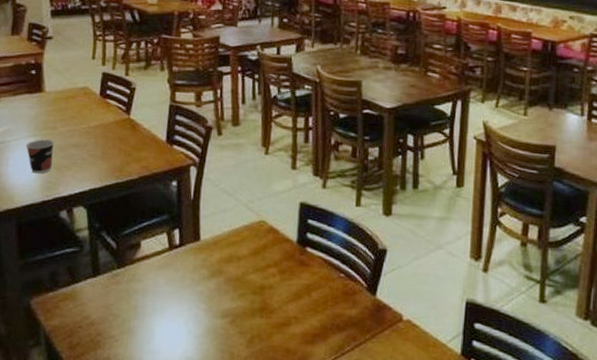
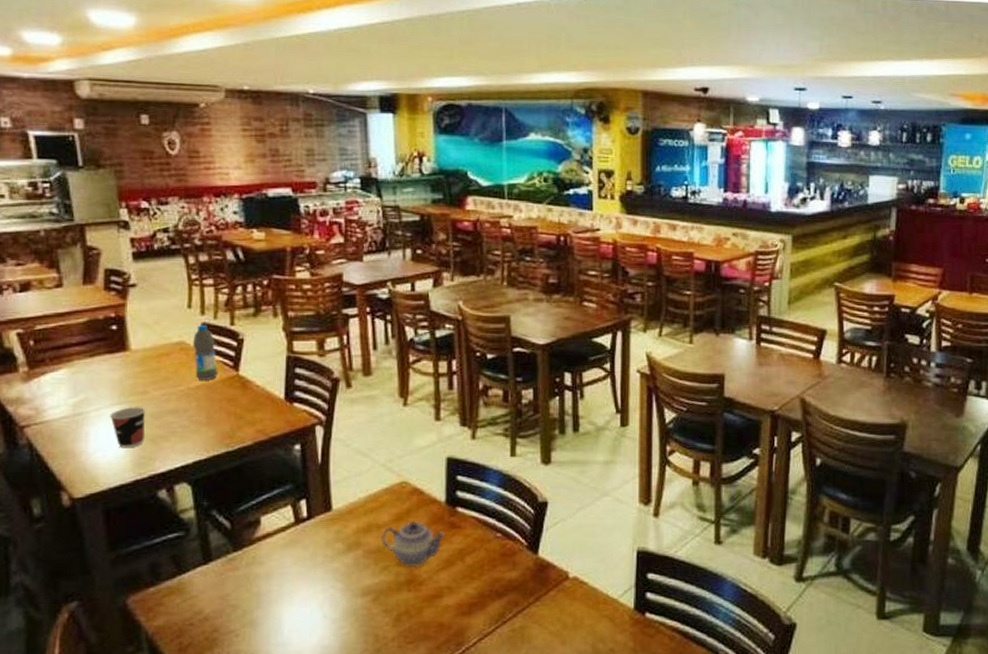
water bottle: none [94,73,113,121] -> present [193,324,218,380]
teapot: none [240,256,296,296] -> present [382,521,446,566]

